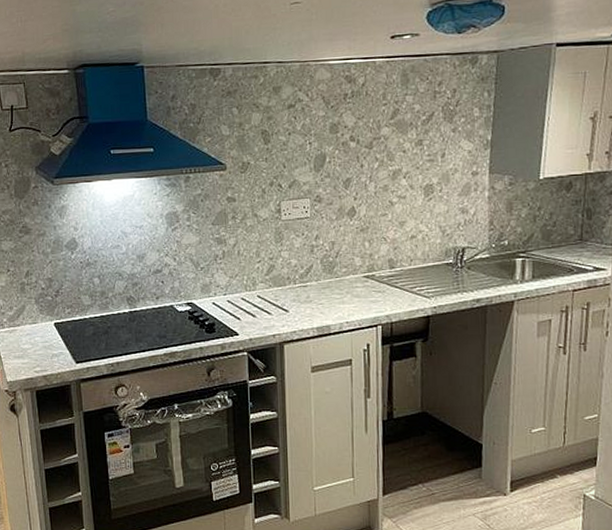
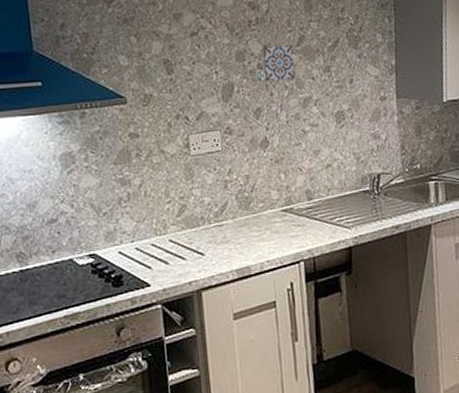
decorative tile: none [348,118,387,154] -> present [256,45,295,82]

